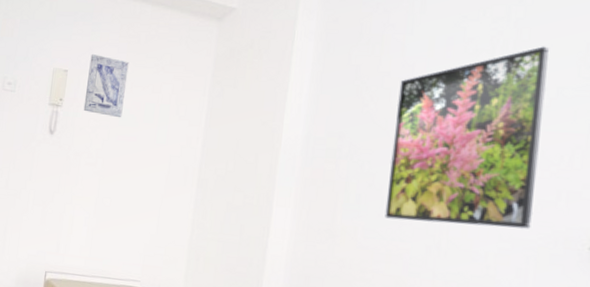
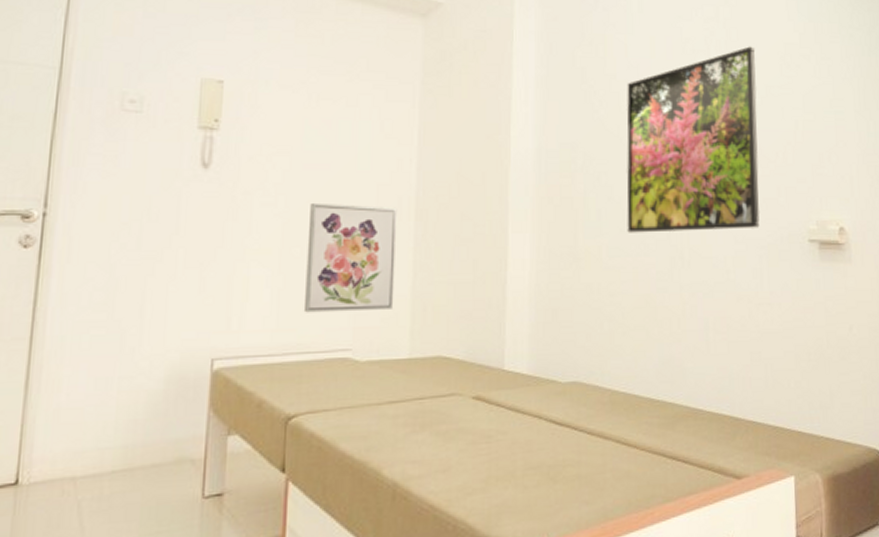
wall art: present [83,54,129,118] -> none [251,59,312,141]
wall art: none [108,167,184,255] -> present [303,204,398,313]

